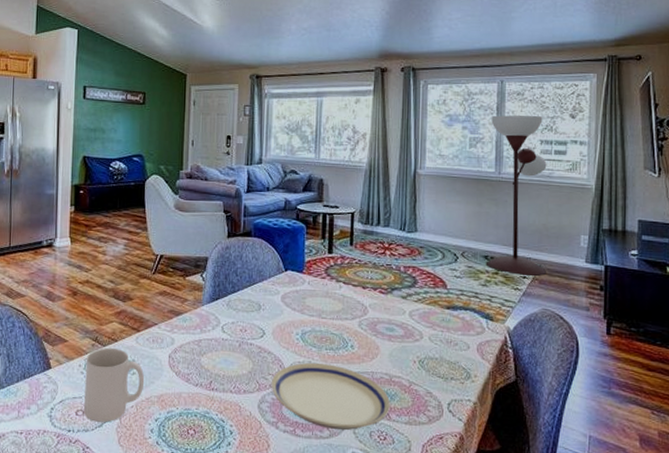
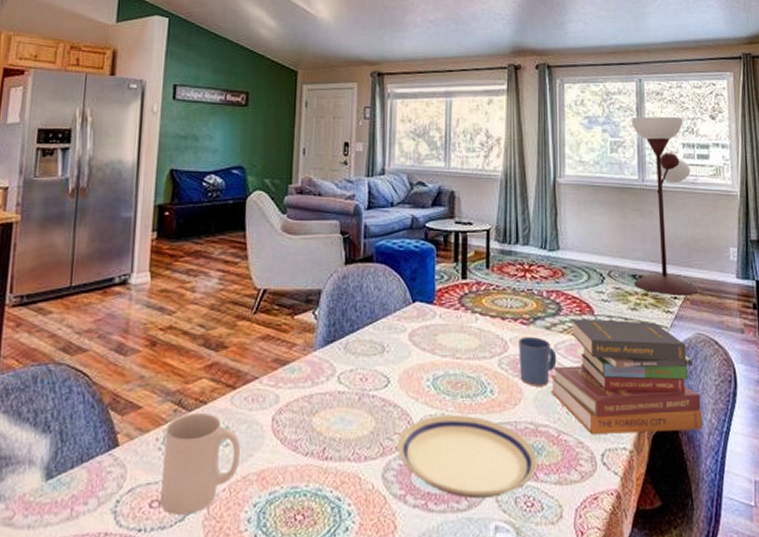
mug: none [377,304,411,345] -> present [518,337,557,386]
books: none [404,291,544,390] -> present [550,319,703,434]

